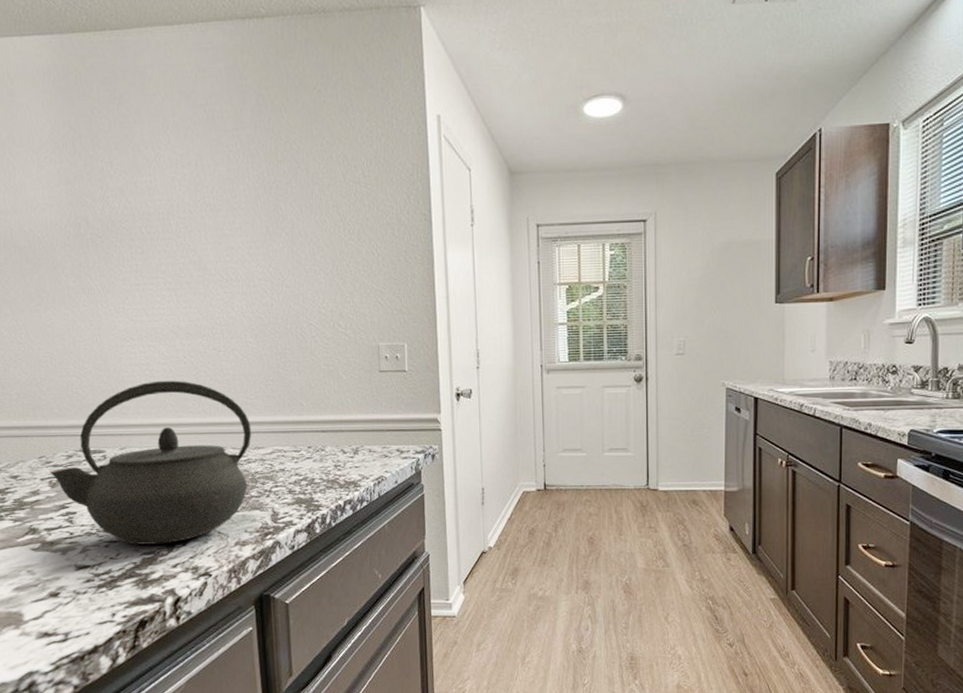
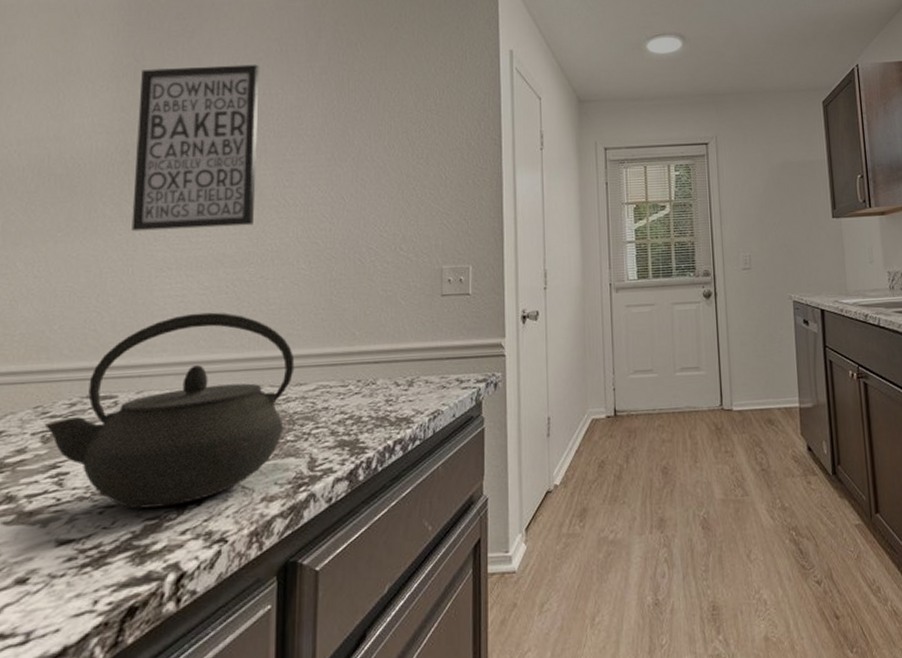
wall art: none [79,133,201,303] -> present [131,64,260,232]

